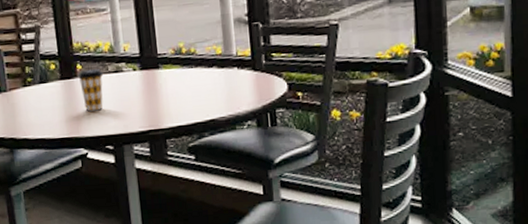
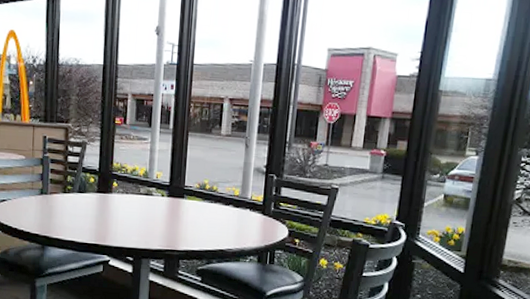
coffee cup: present [78,69,104,112] -> none [112,188,136,225]

